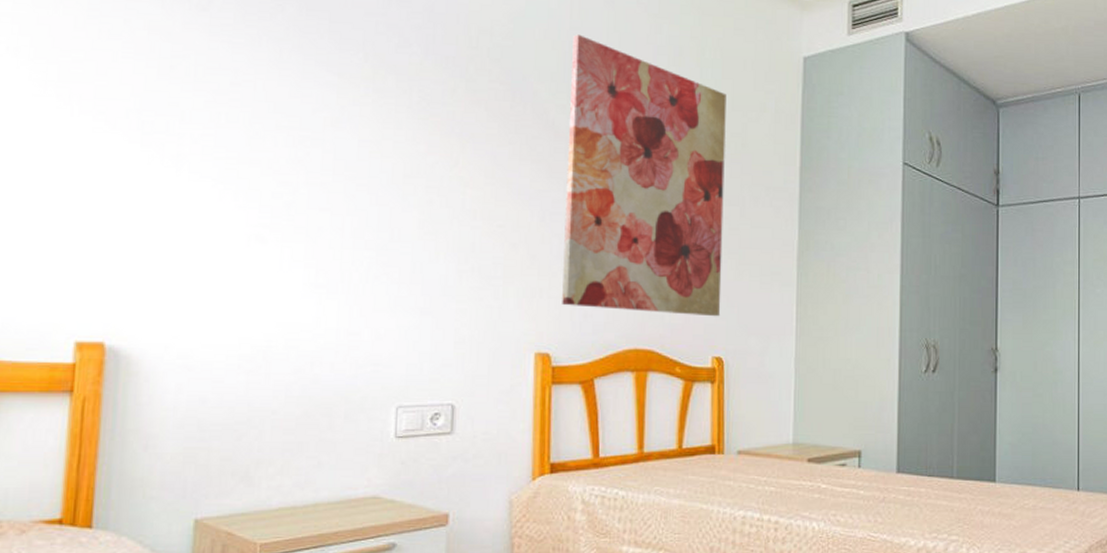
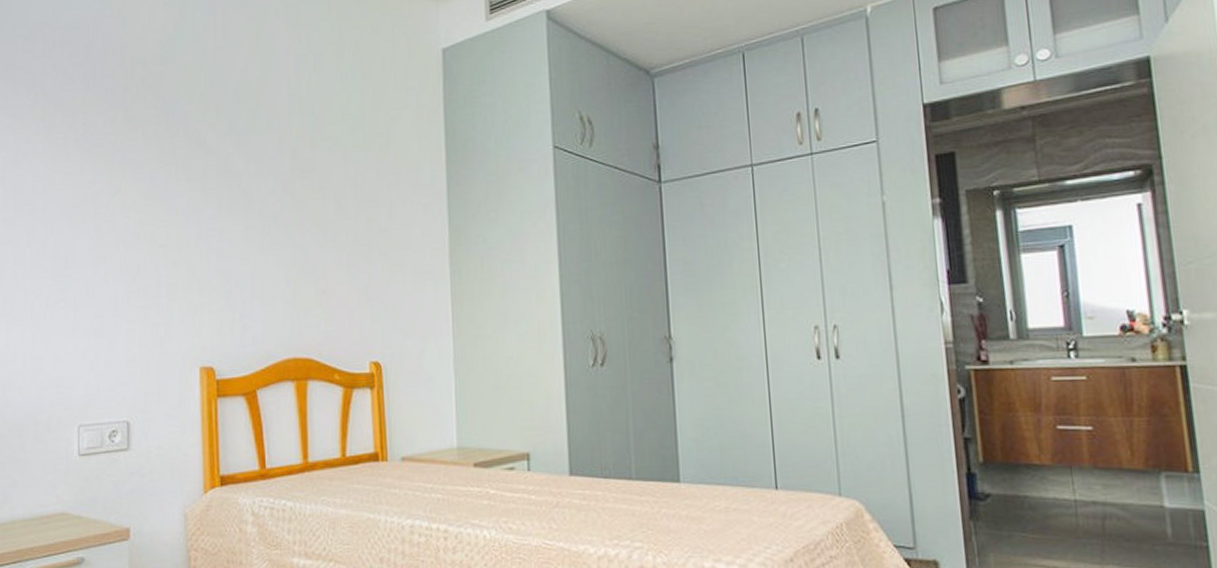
wall art: present [562,34,726,317] -> none [218,53,376,321]

